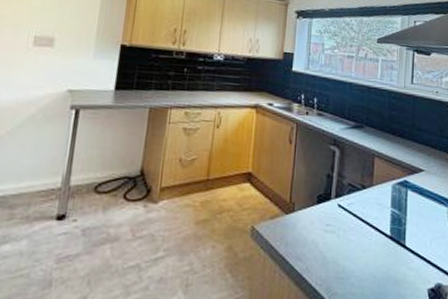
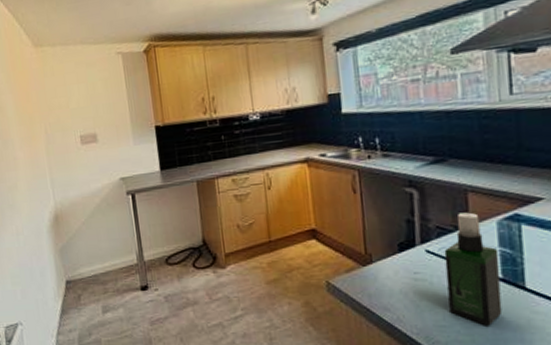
spray bottle: none [349,174,390,280] -> present [444,212,503,326]

